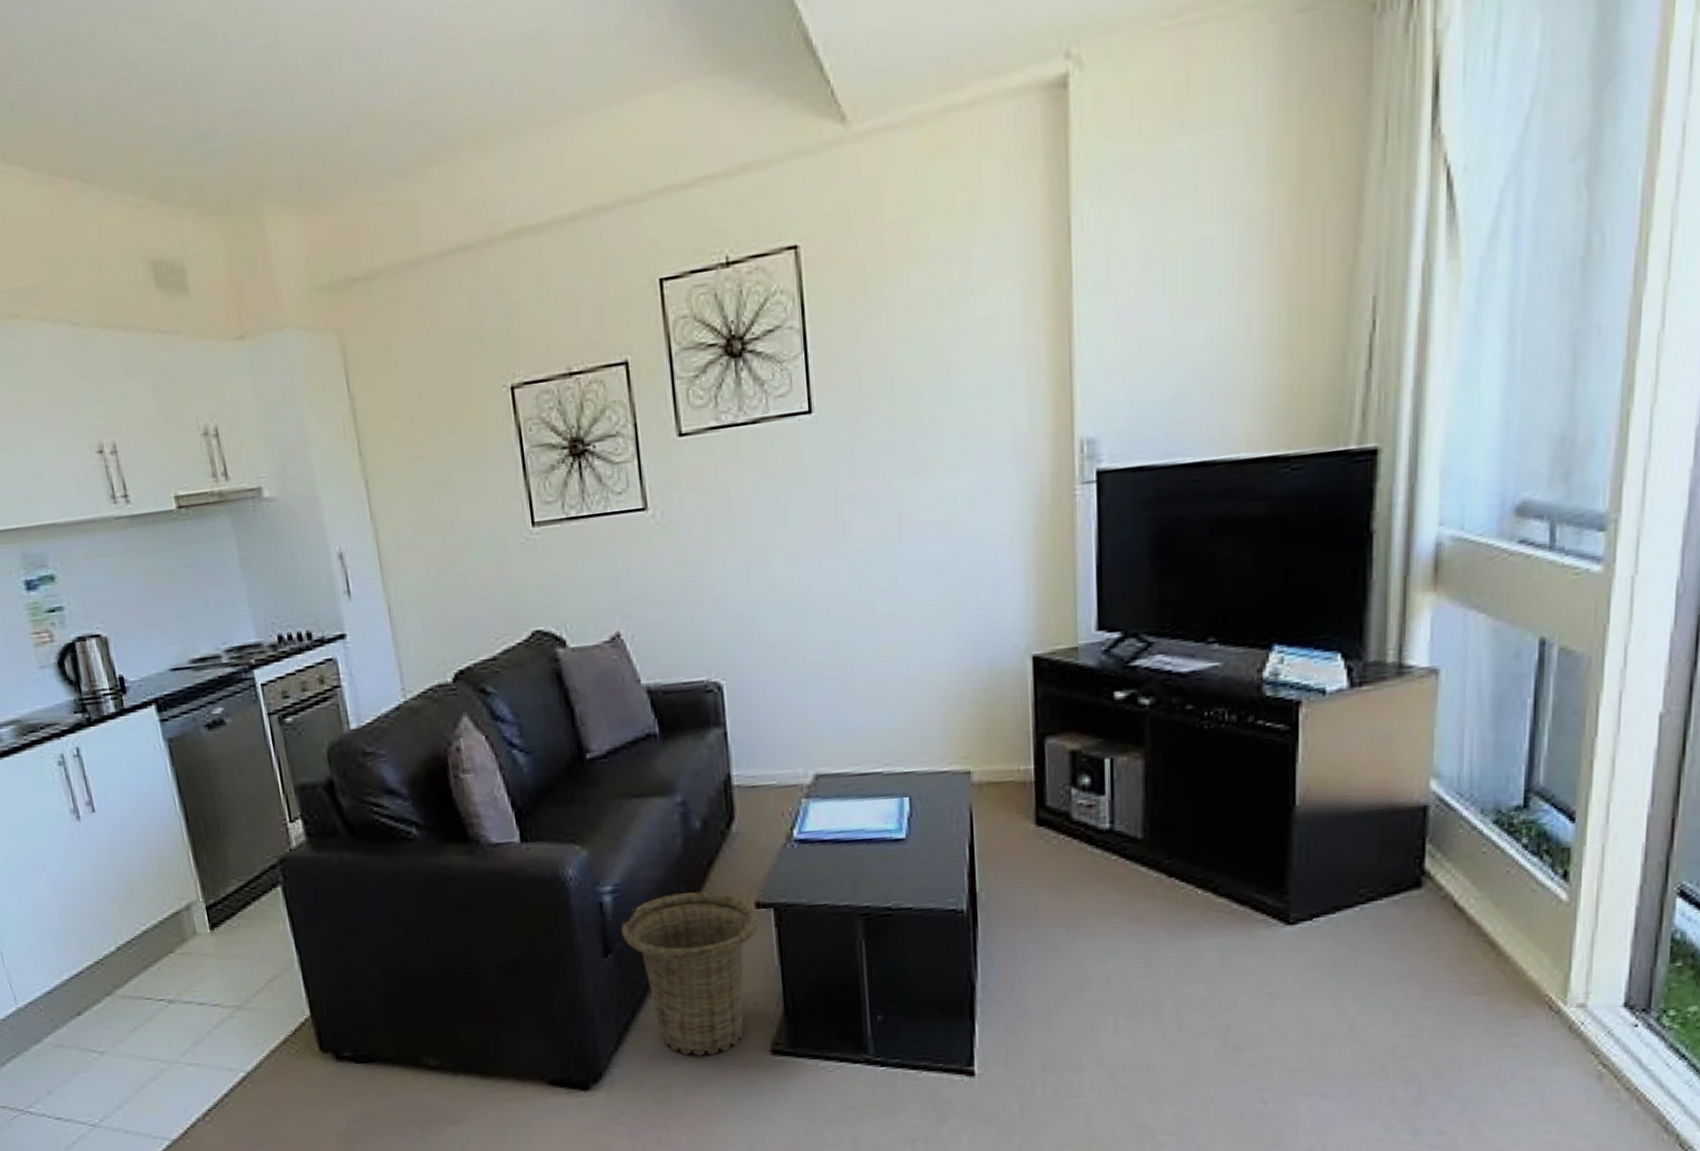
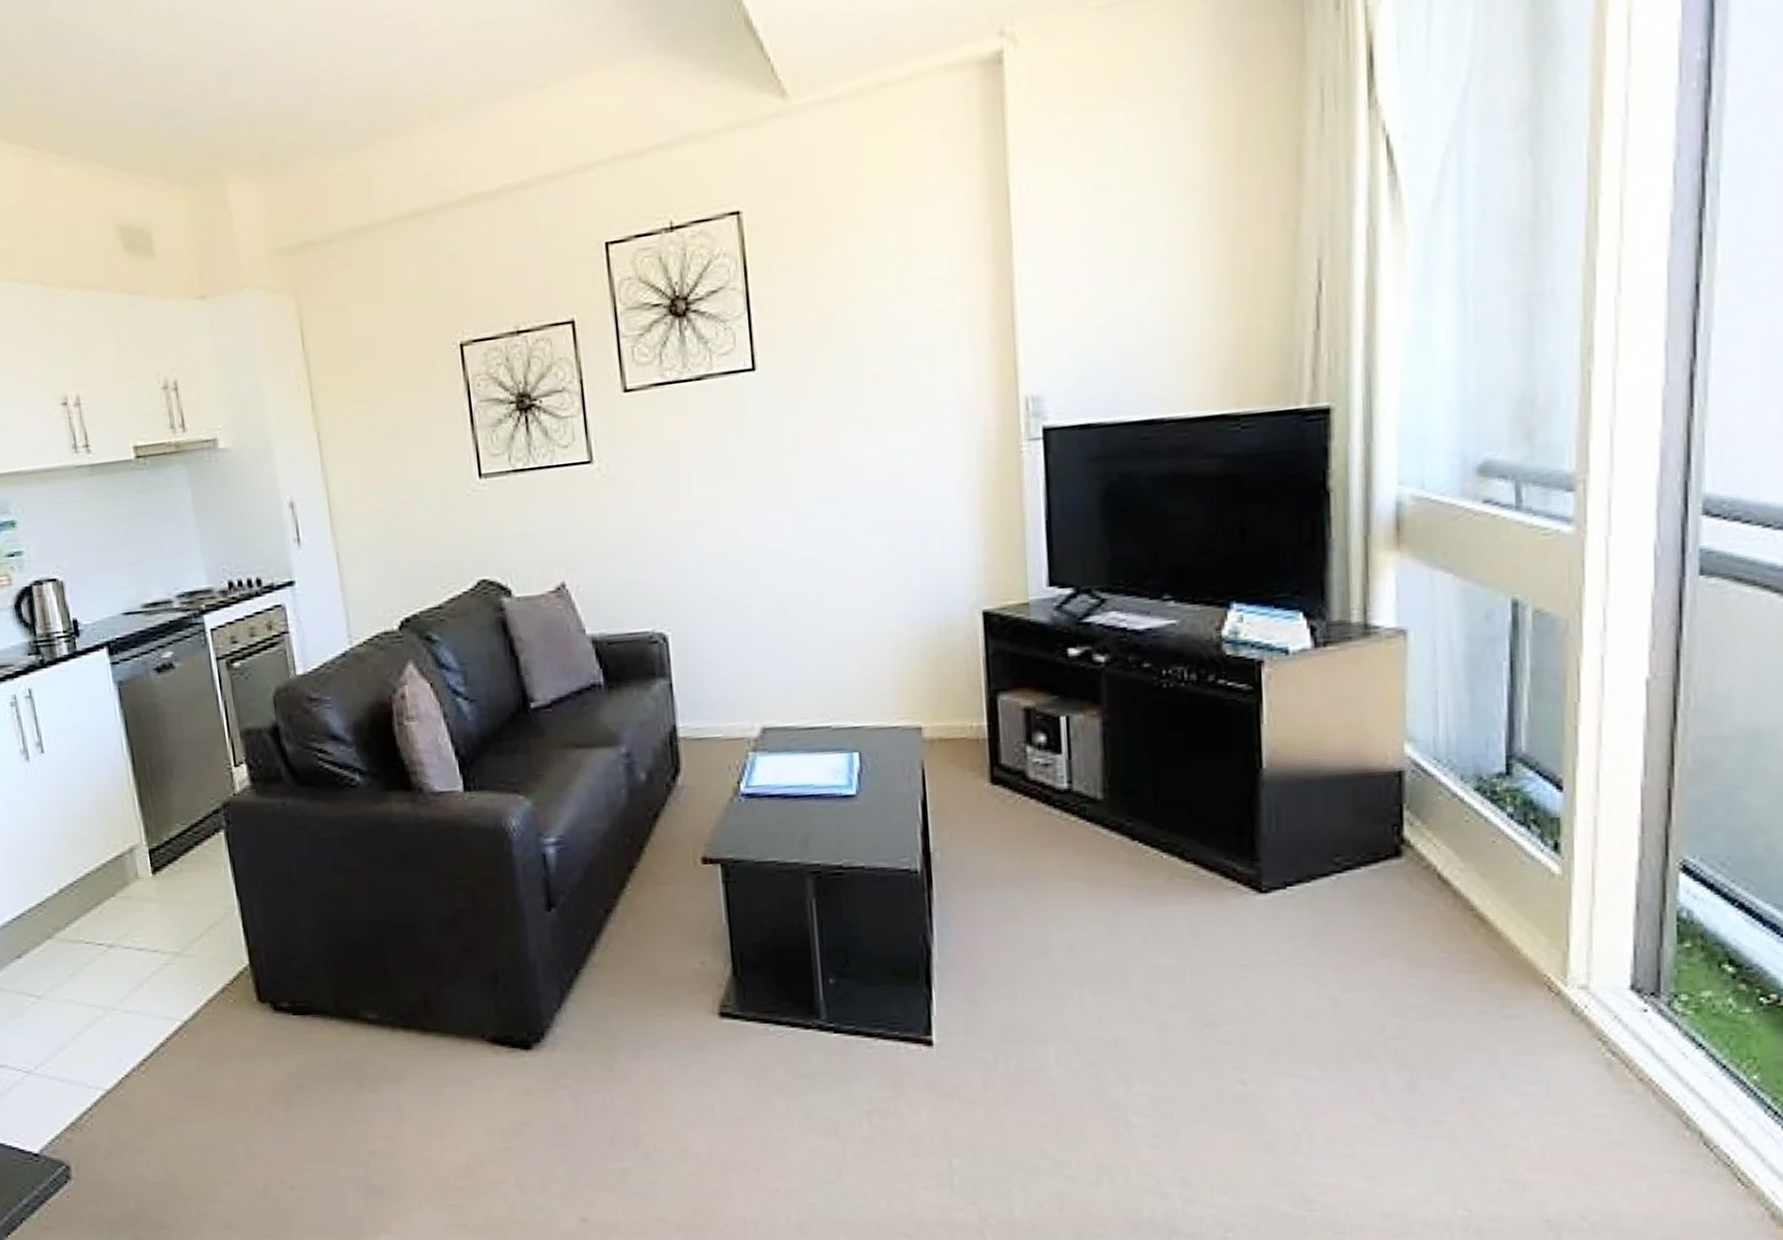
basket: present [620,891,760,1056] -> none [564,844,706,1017]

